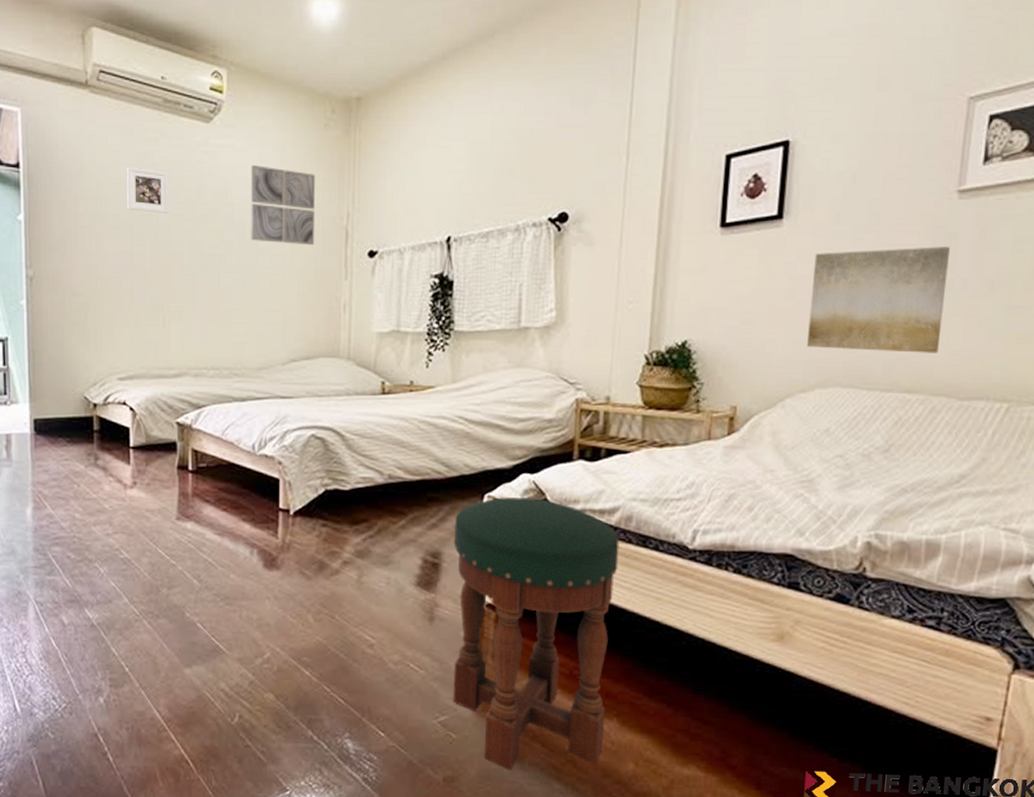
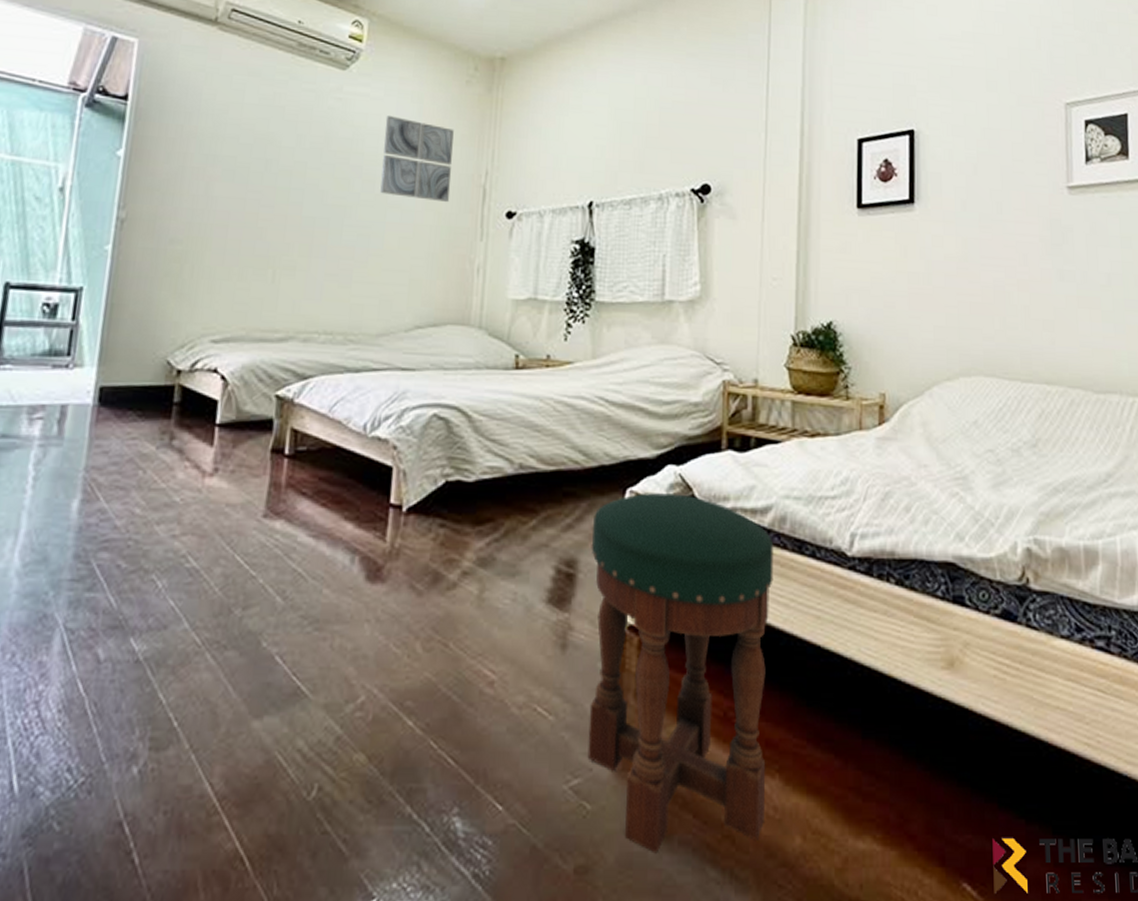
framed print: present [127,166,168,213] -> none [245,107,296,159]
wall art: present [807,247,950,353] -> none [947,238,1070,344]

